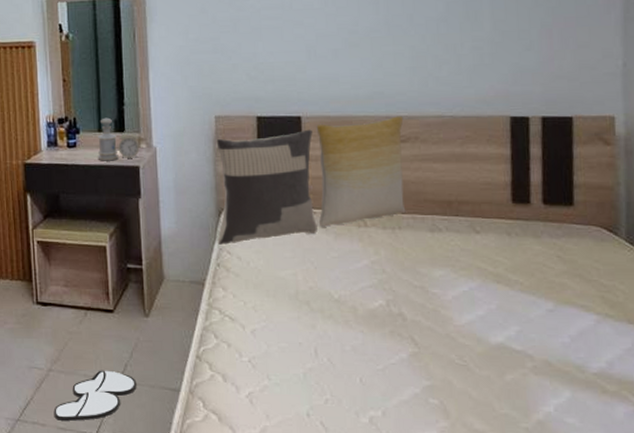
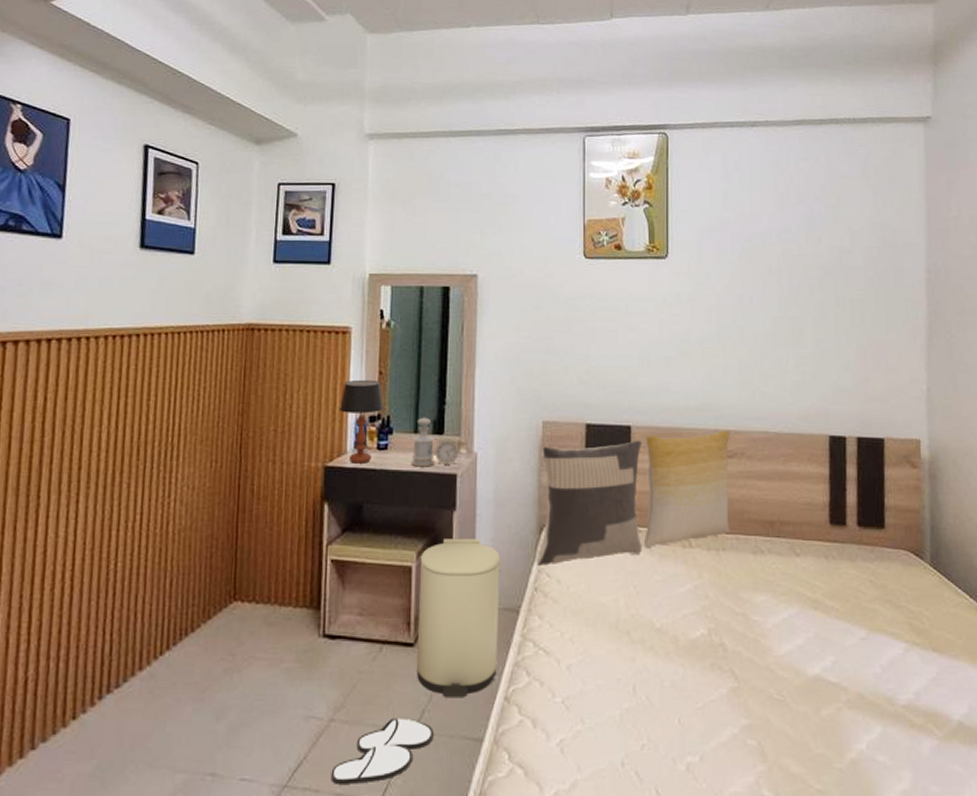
table lamp: none [32,87,70,160] -> present [340,379,384,464]
pedal bin: none [112,222,188,356] -> present [416,539,501,698]

